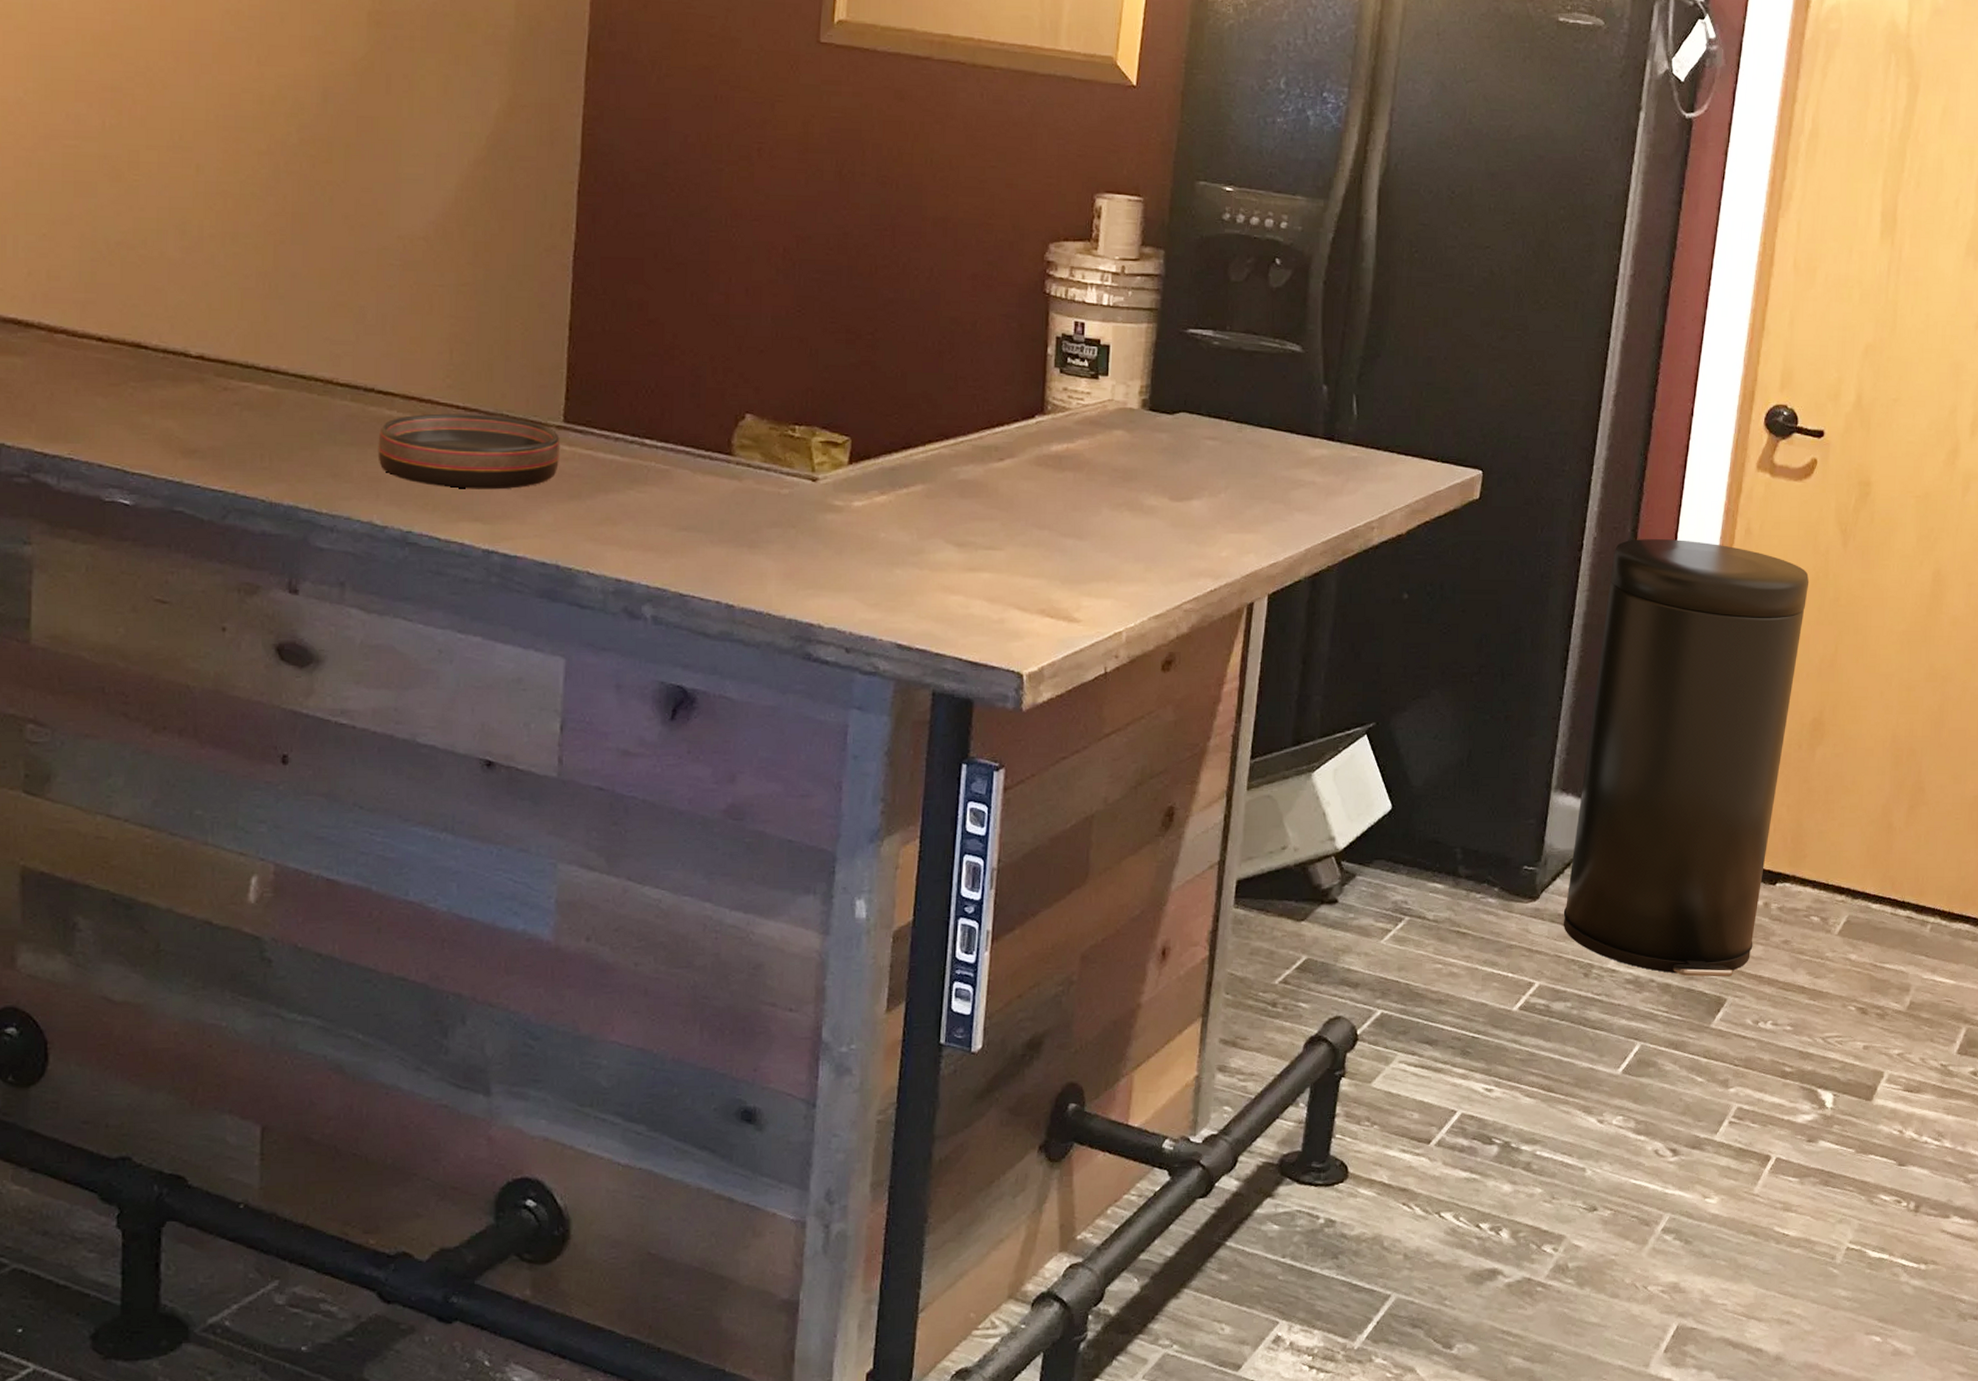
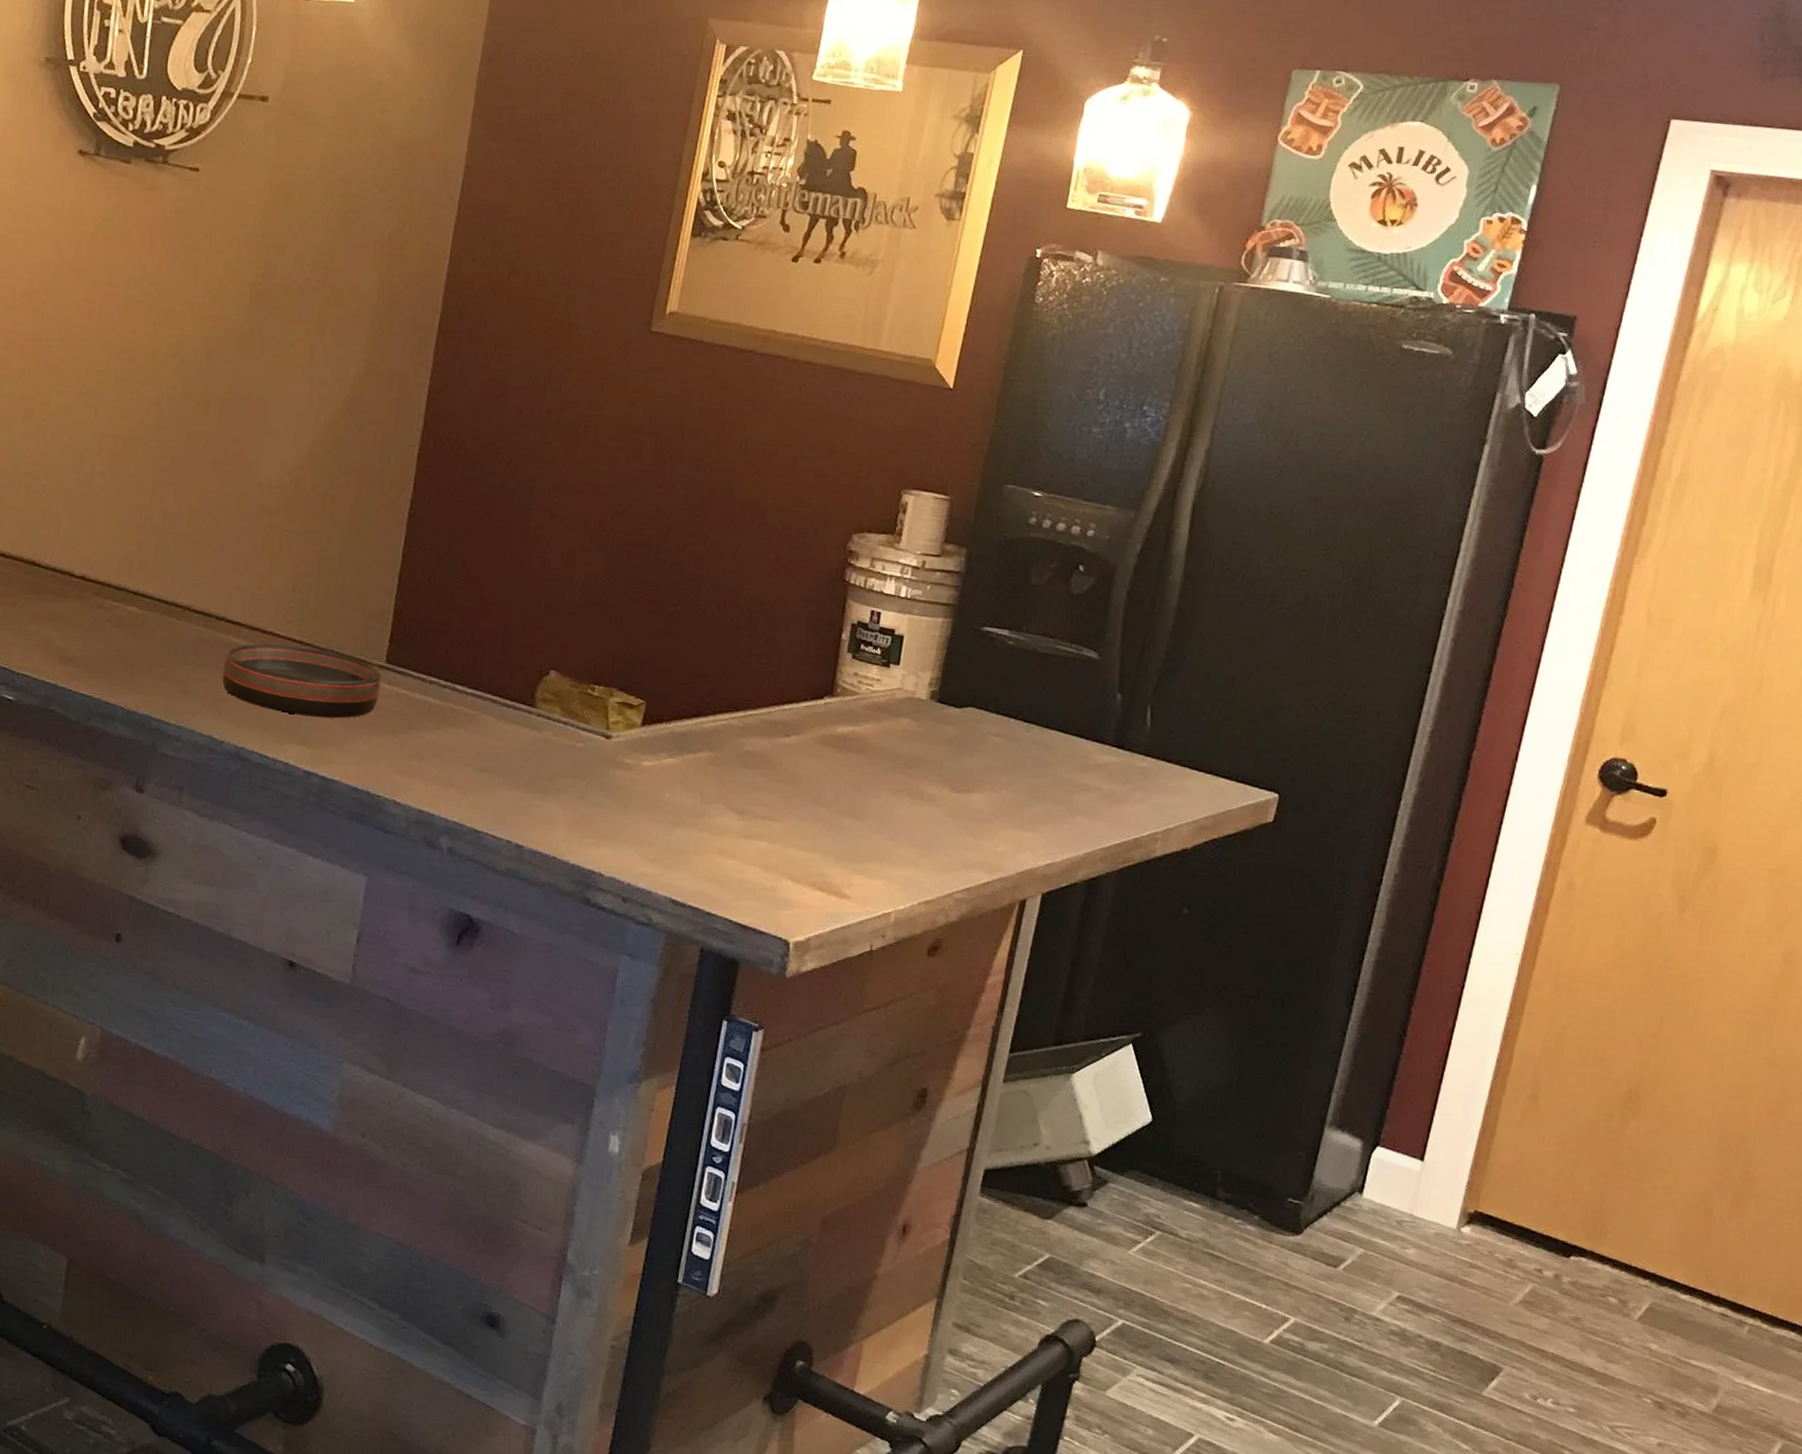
pedal bin: present [1563,539,1810,977] -> none [1327,880,1637,1346]

